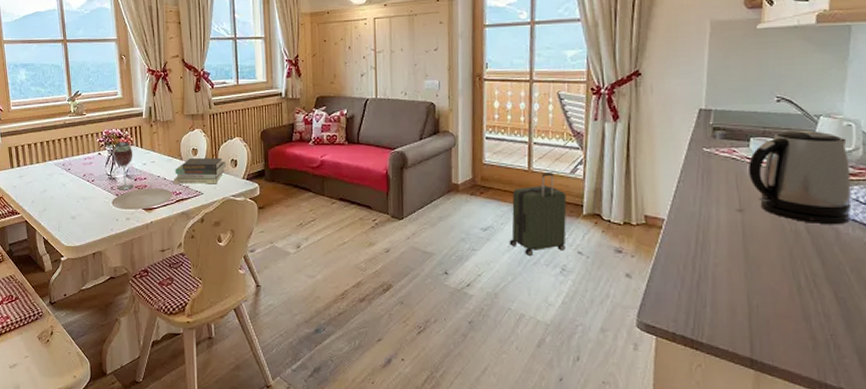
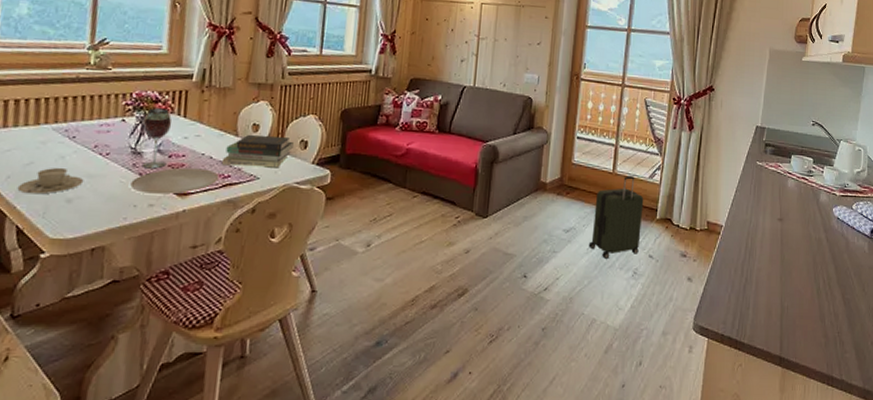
teacup: none [39,193,80,214] -> present [17,167,84,195]
kettle: present [748,130,852,225] -> none [789,150,858,235]

